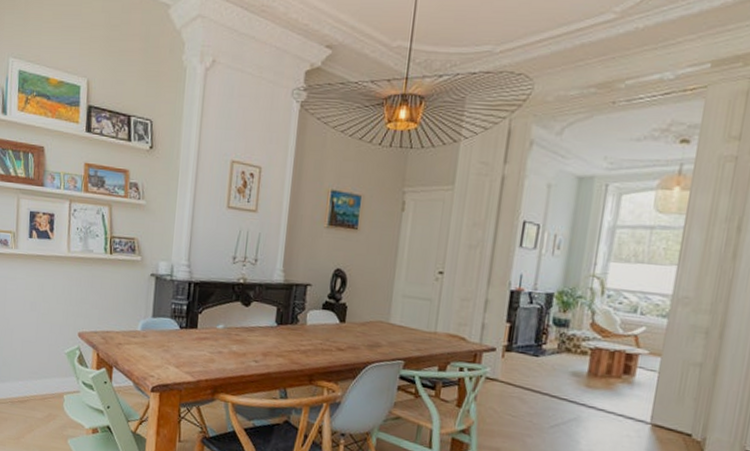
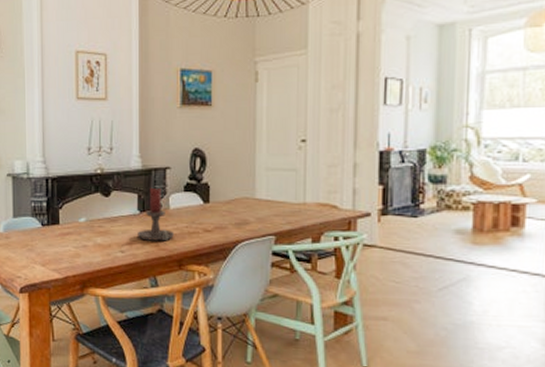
candle holder: none [273,301,308,355] -> present [138,187,174,241]

